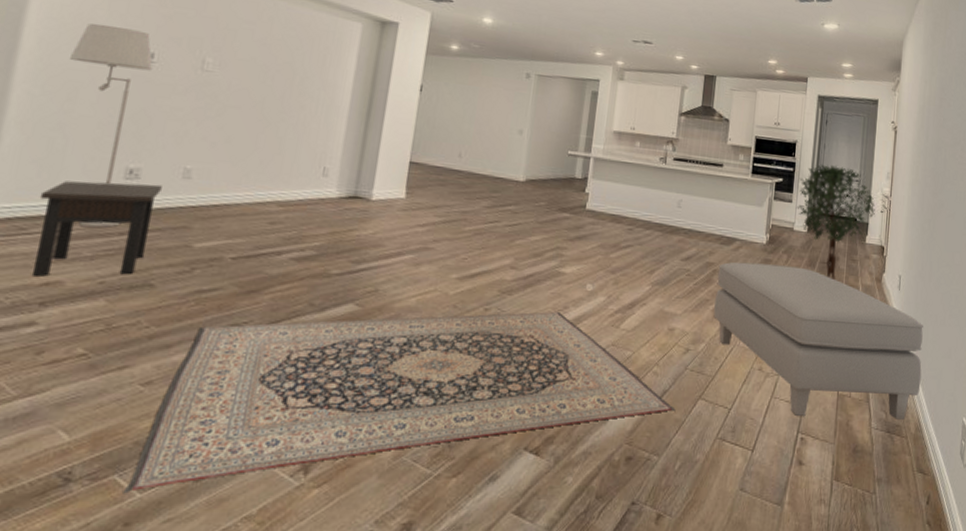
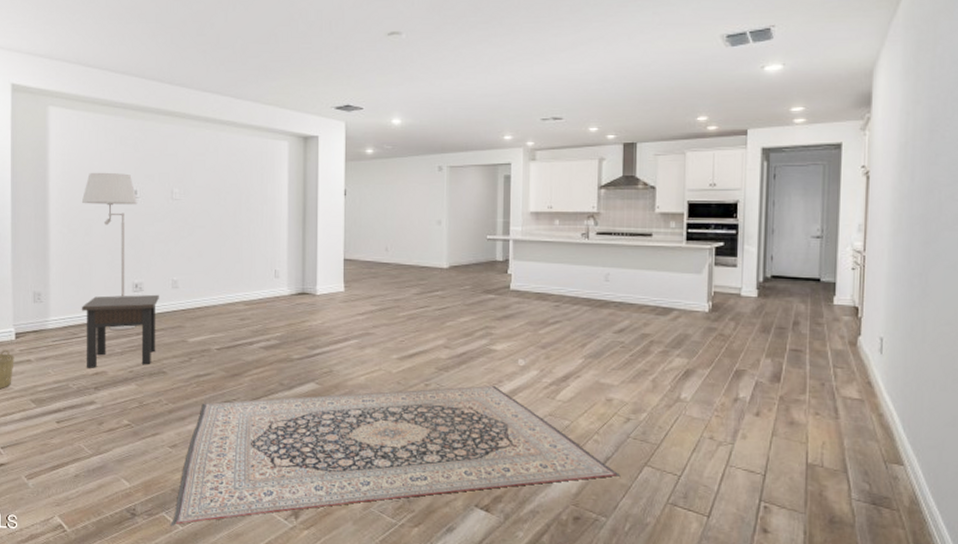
ottoman: present [713,261,923,420] -> none [654,331,916,492]
potted tree: present [797,164,876,280] -> none [743,222,844,345]

